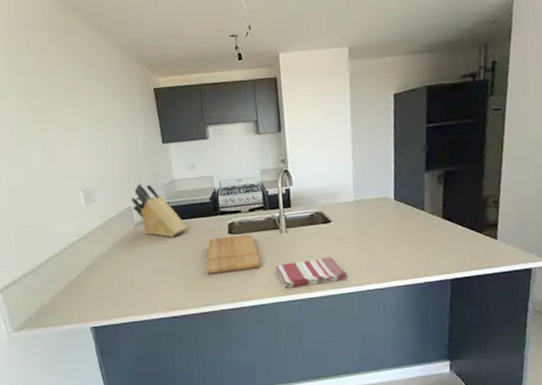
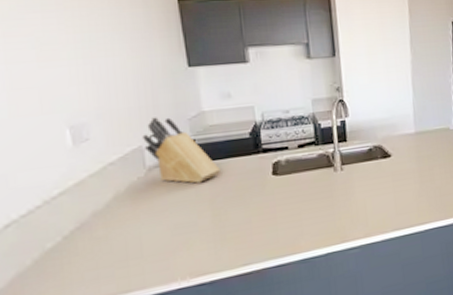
cutting board: present [206,234,261,274] -> none [244,174,312,226]
dish towel: present [275,256,347,288] -> none [329,194,409,235]

